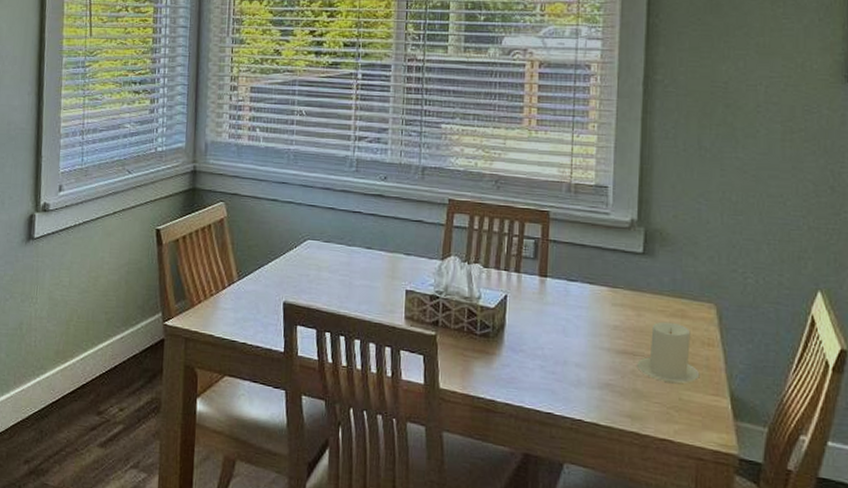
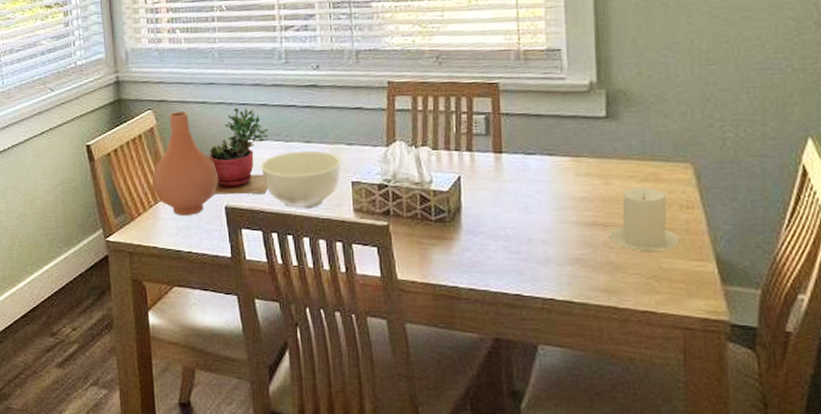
vase: none [216,206,281,308] -> present [152,111,219,215]
succulent plant: none [273,208,333,293] -> present [208,108,269,194]
bowl: none [322,255,399,312] -> present [261,150,342,209]

